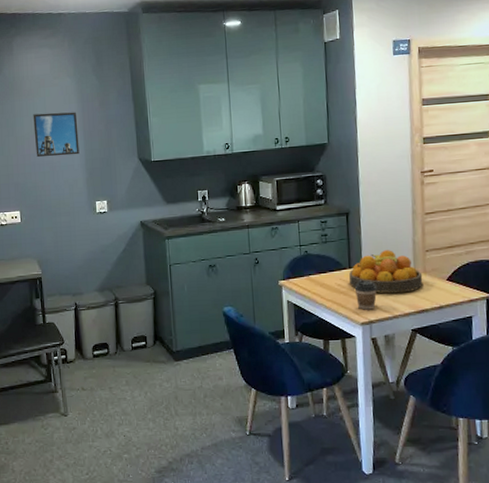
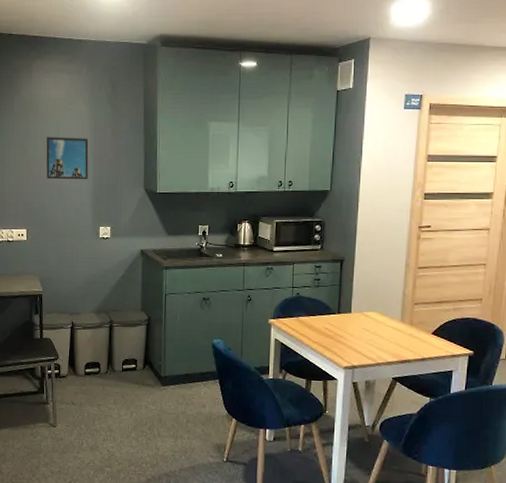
fruit bowl: present [349,250,423,294] -> none [336,299,409,342]
coffee cup: present [354,279,377,310] -> none [341,325,363,355]

